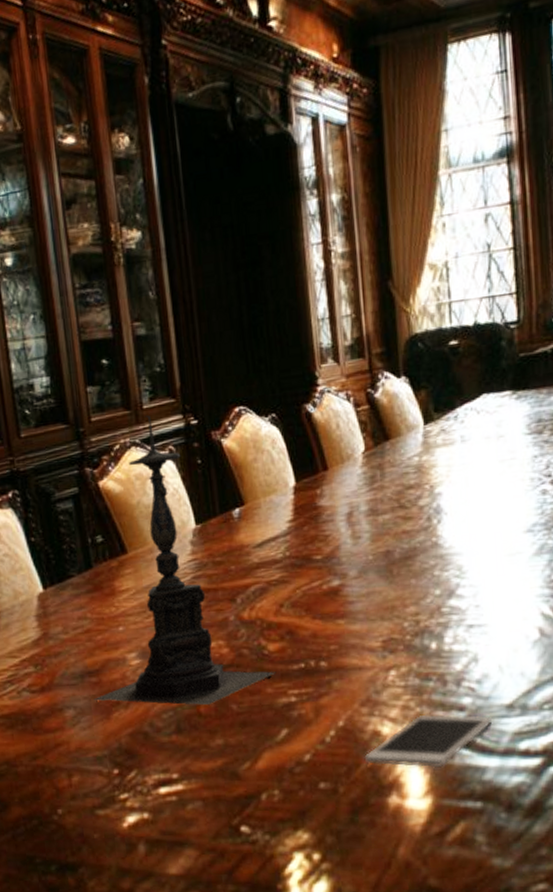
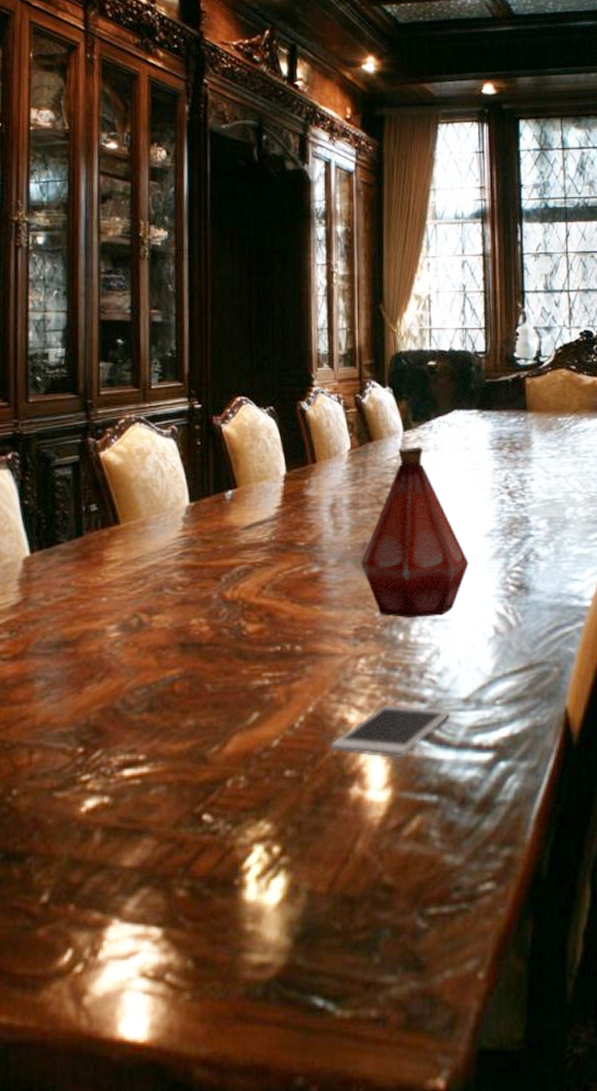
candle holder: present [93,416,277,706] -> none [67,395,253,684]
bottle: none [385,439,508,626] -> present [361,446,469,618]

